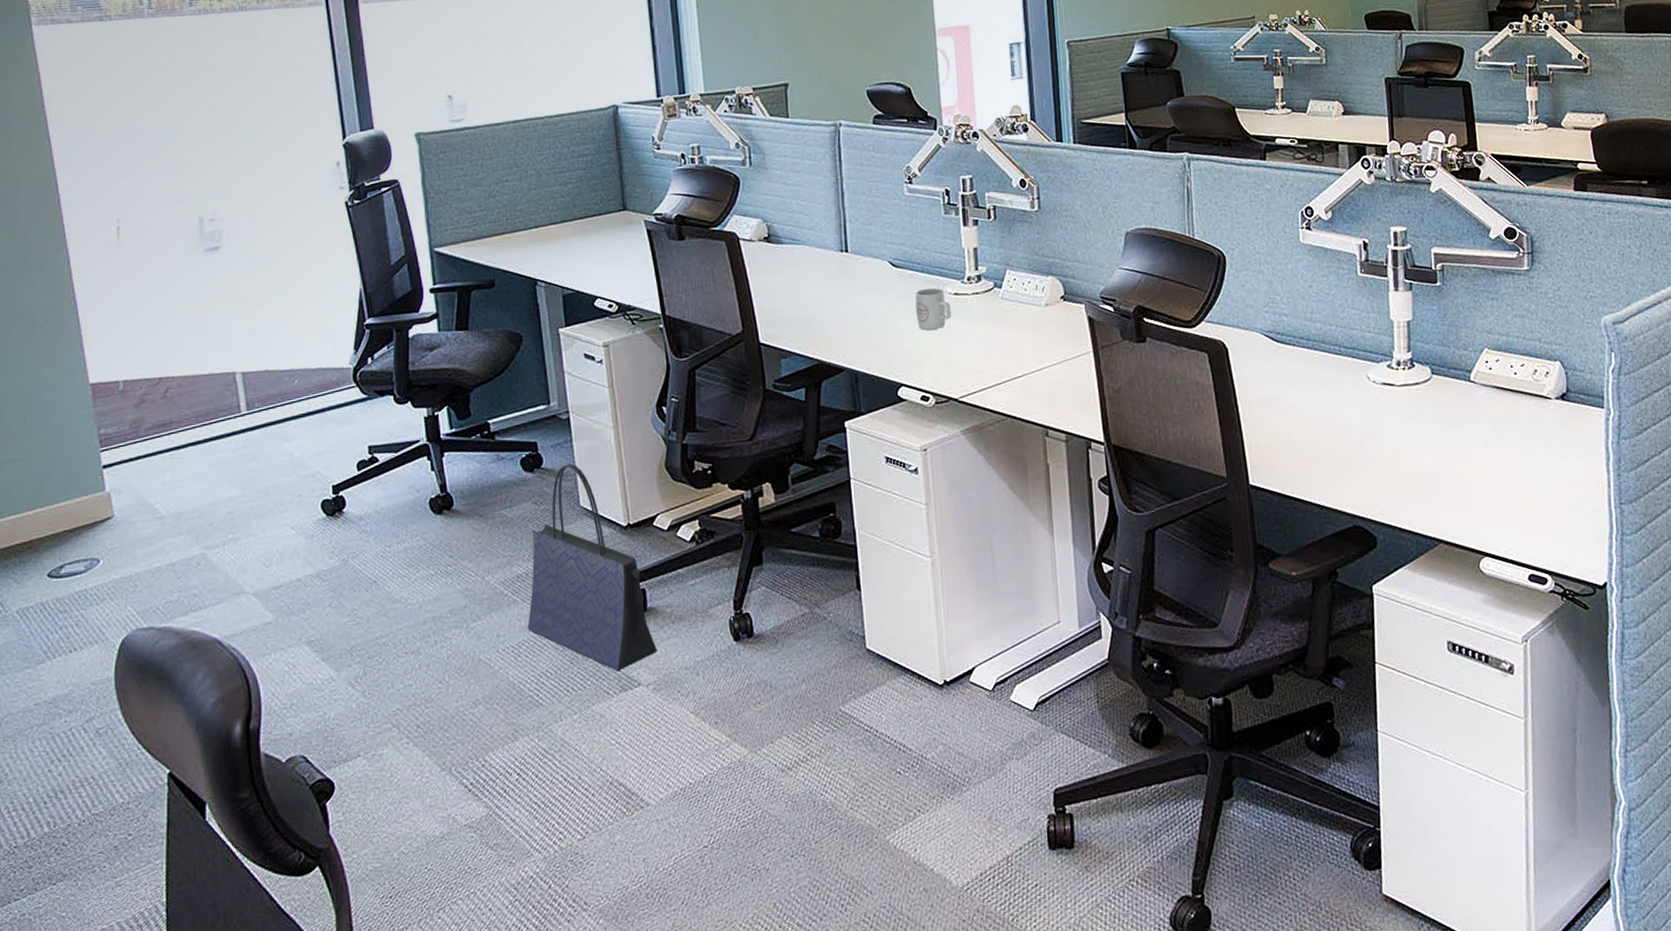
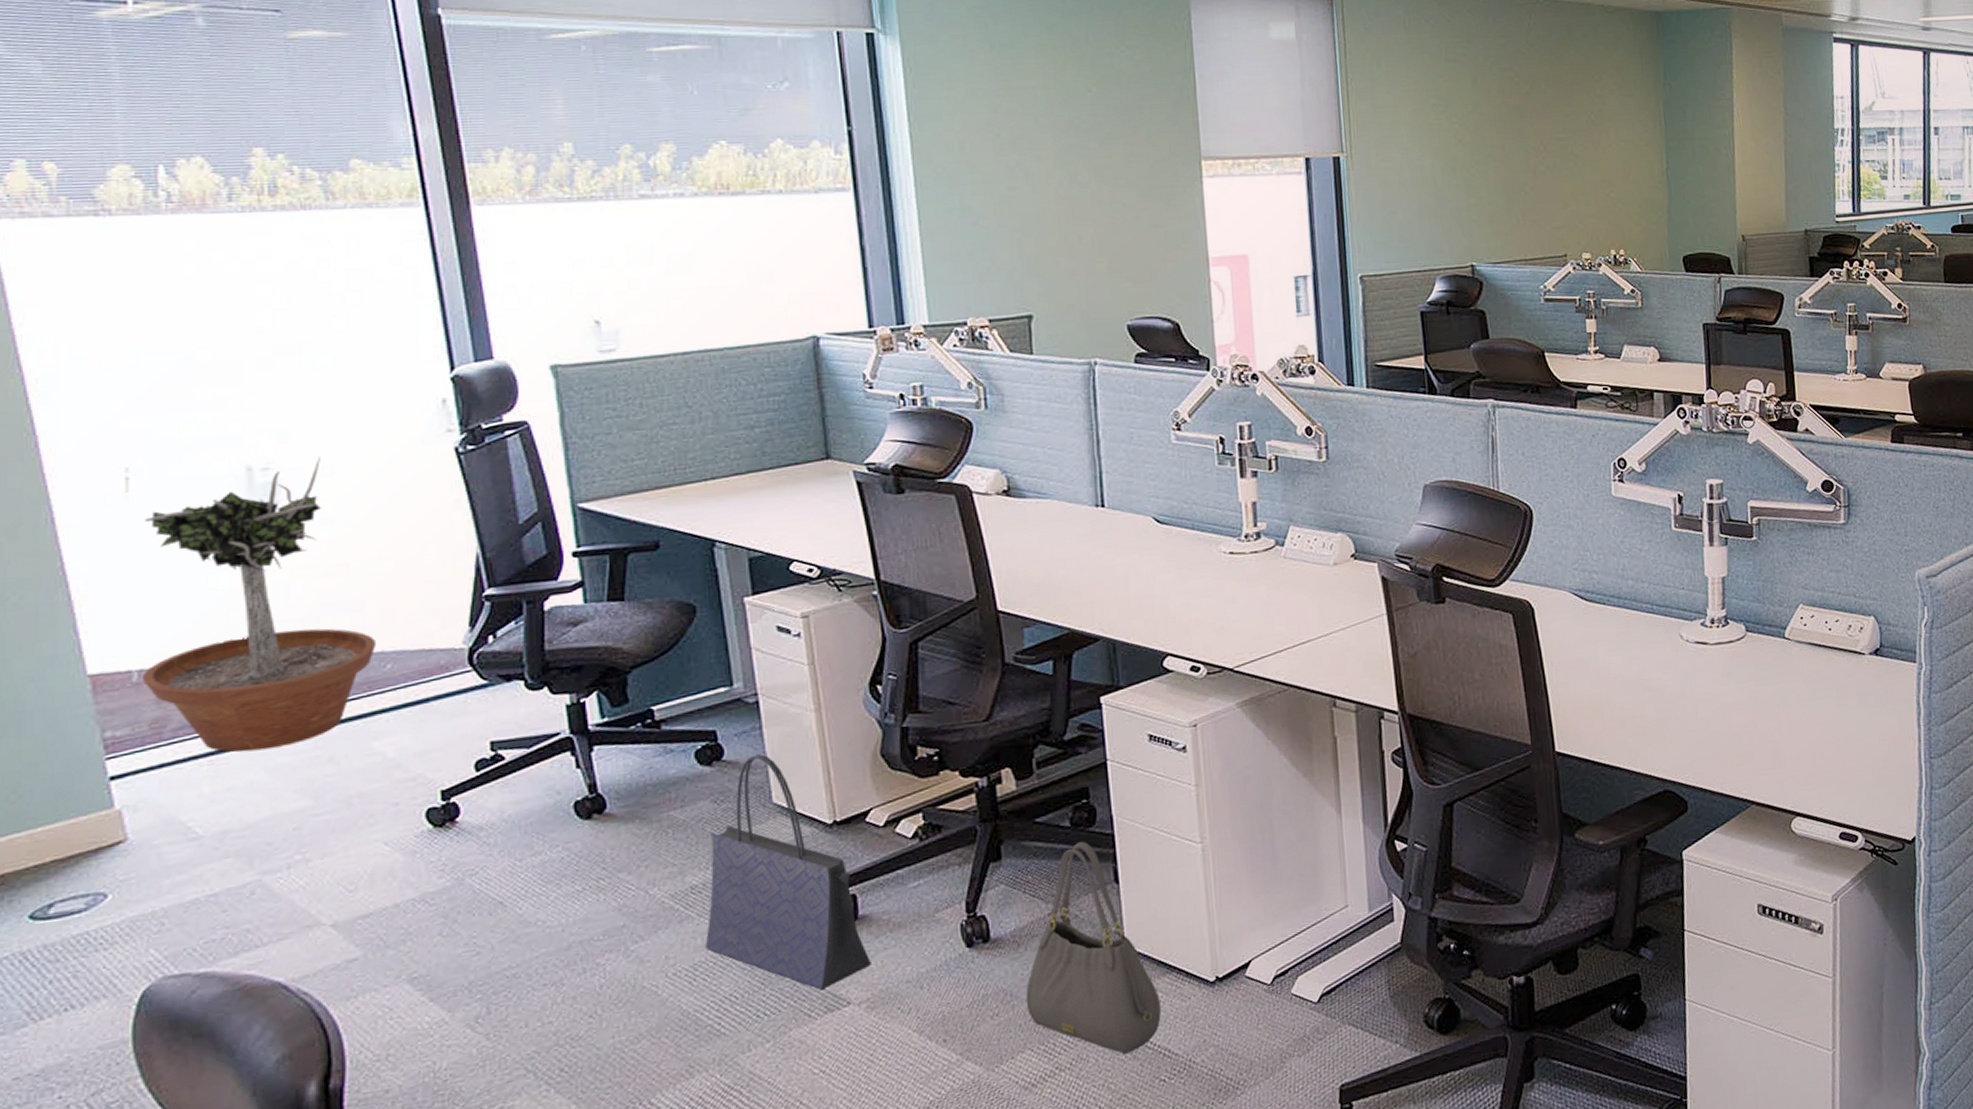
potted tree: none [126,210,288,449] -> present [143,456,377,752]
handbag: none [782,550,897,747] -> present [1025,841,1161,1055]
mug: present [915,287,952,330] -> none [1184,546,1227,594]

